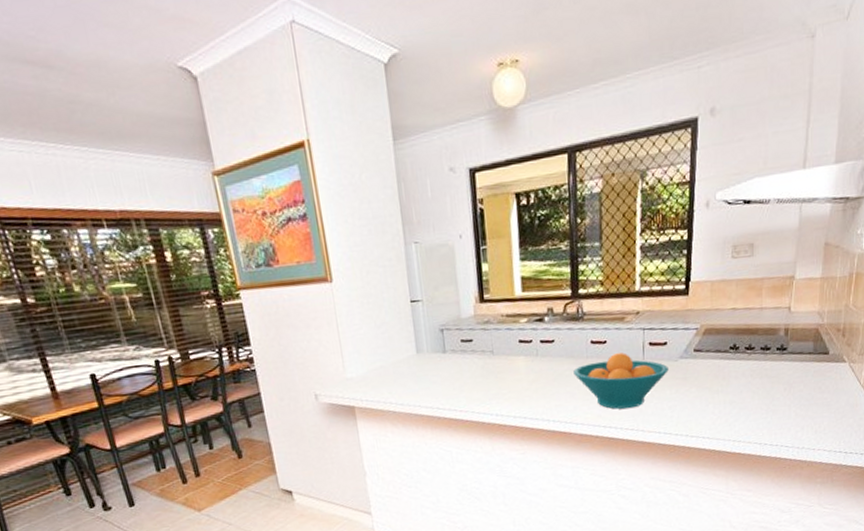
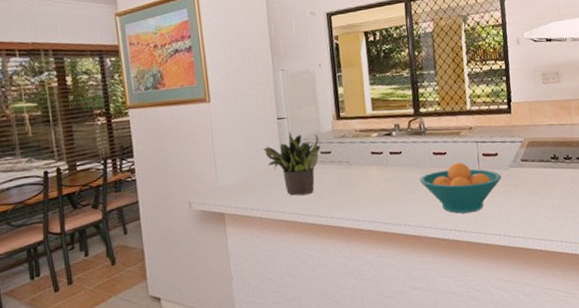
potted plant: none [394,316,461,389] -> present [262,131,321,196]

